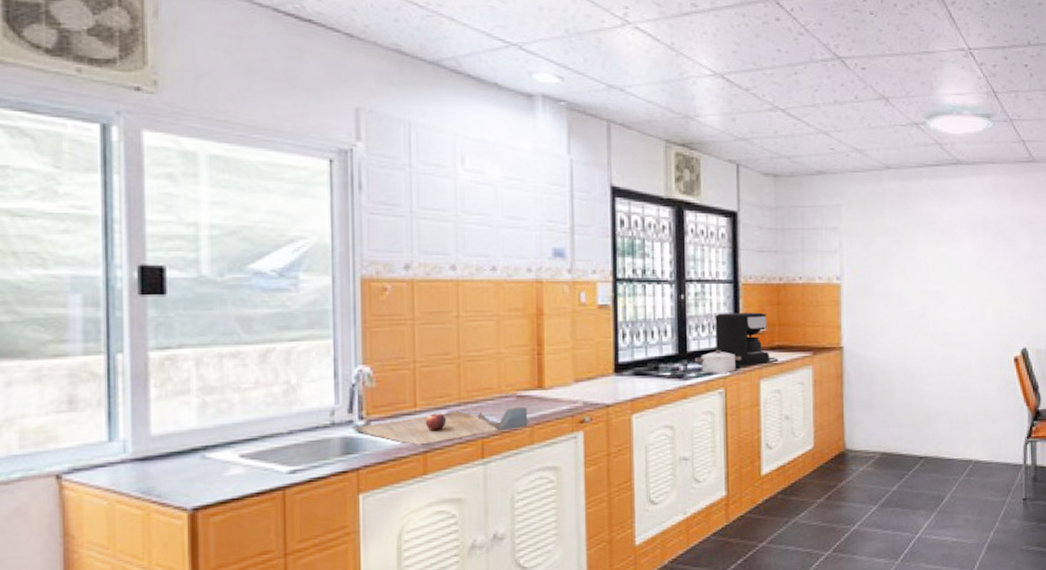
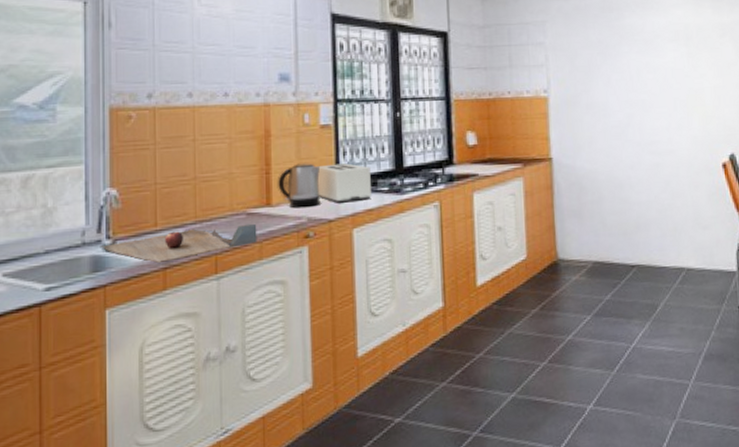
kettle: none [552,344,597,392] -> present [279,163,321,209]
toaster: none [592,346,652,388] -> present [315,163,371,203]
cooking pot: present [695,349,742,375] -> none [411,163,456,189]
coffee maker: present [697,312,778,367] -> none [413,127,490,180]

